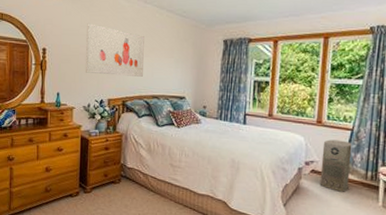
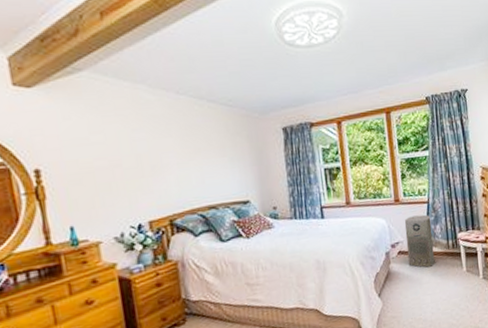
wall art: present [86,23,144,77] -> none [99,127,191,193]

